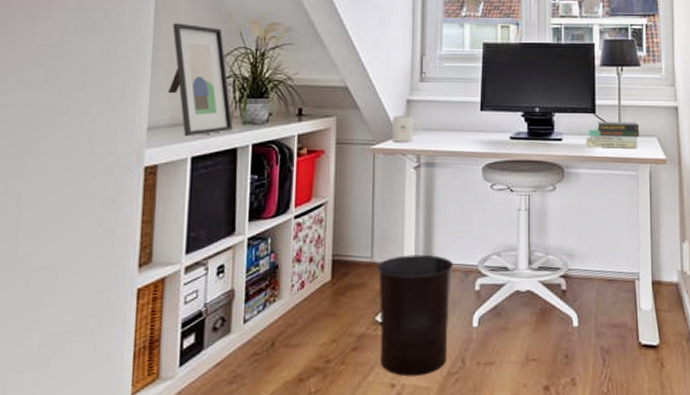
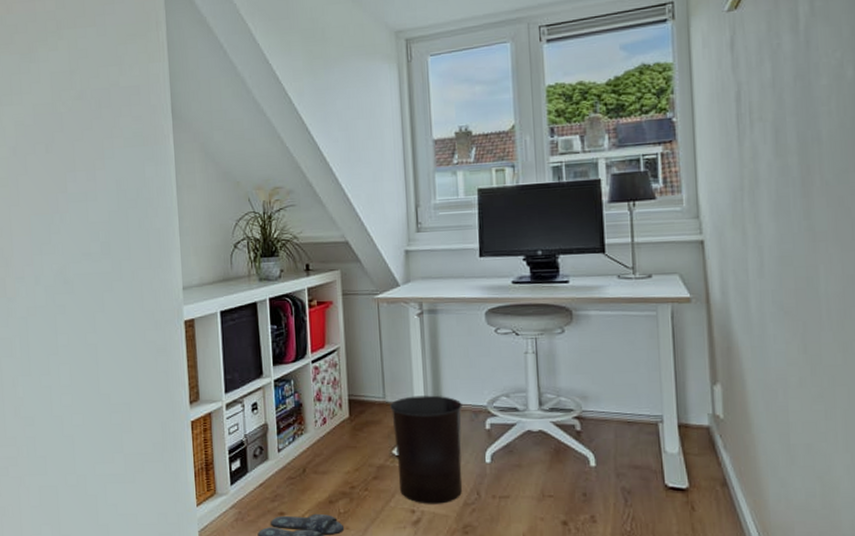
picture frame: present [167,23,233,137] -> none [192,194,251,294]
mug: present [391,115,423,142] -> none [392,265,423,291]
books: present [585,121,640,148] -> none [595,259,658,289]

